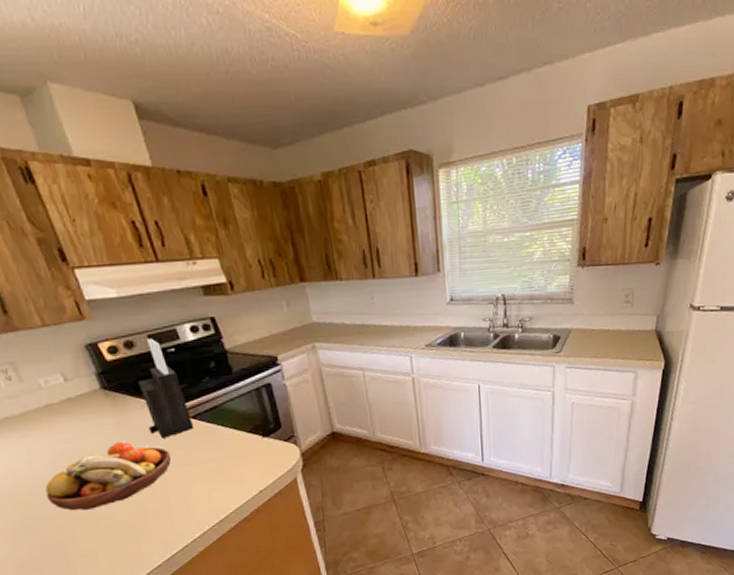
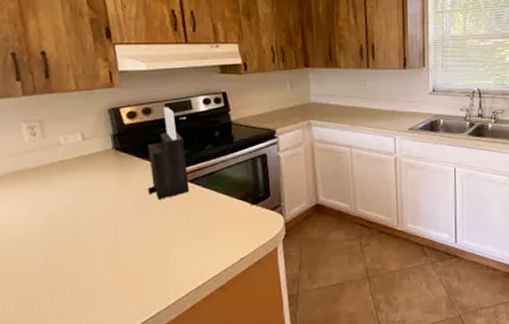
fruit bowl: present [45,442,172,511] -> none [36,201,163,267]

